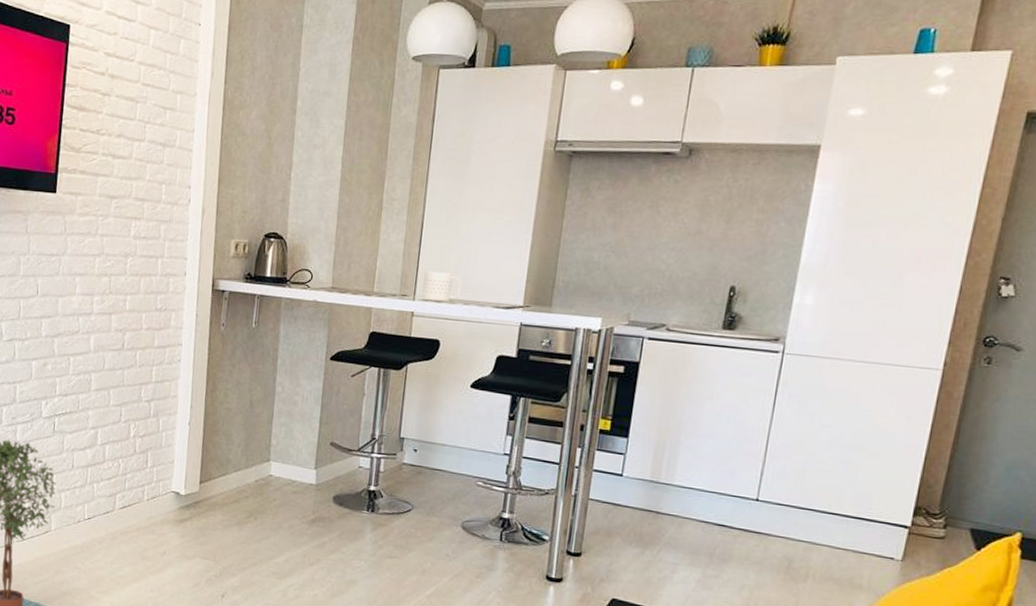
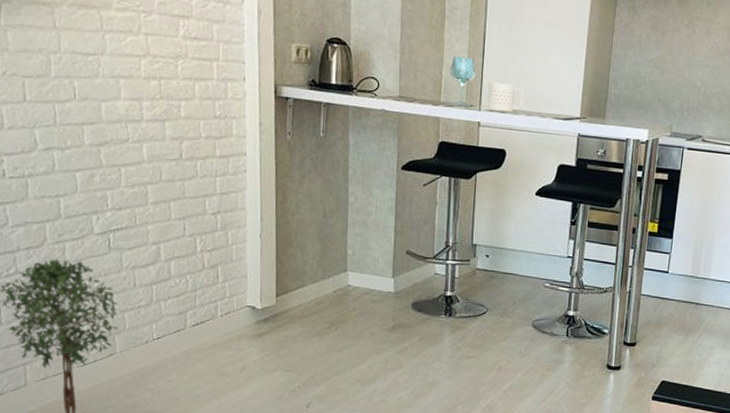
wine glass: none [383,246,413,297] -> present [449,55,477,107]

